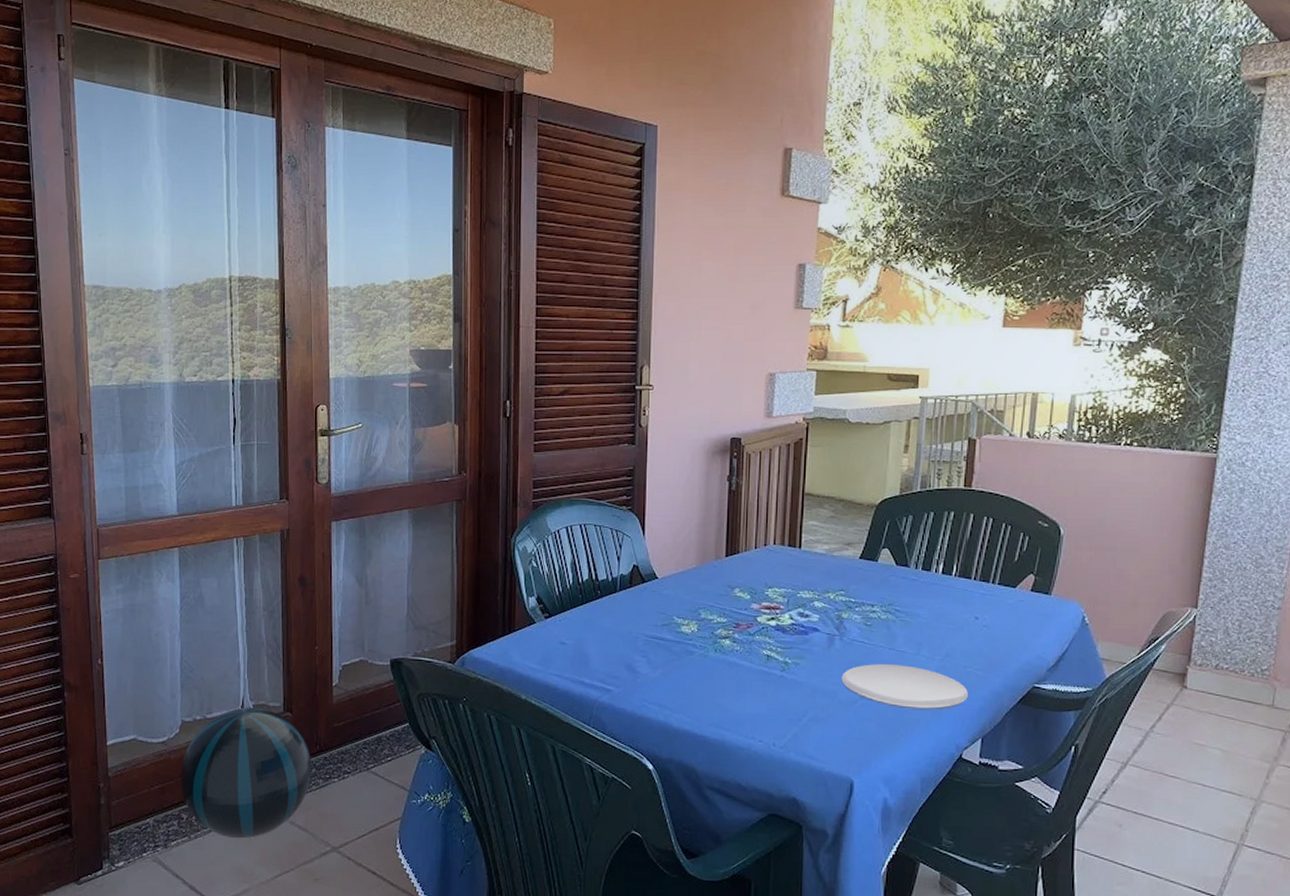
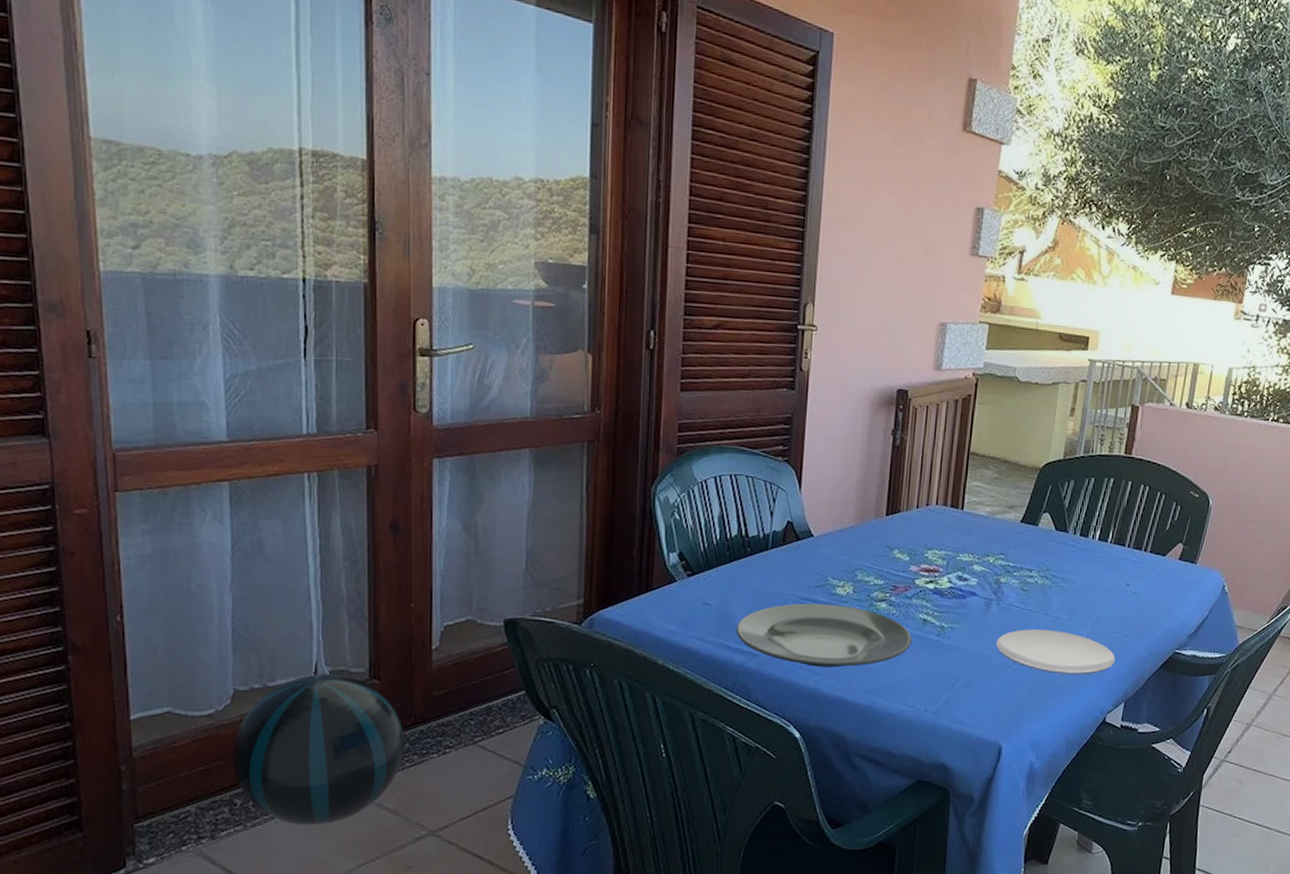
plate: none [591,641,757,702] -> present [736,603,913,668]

